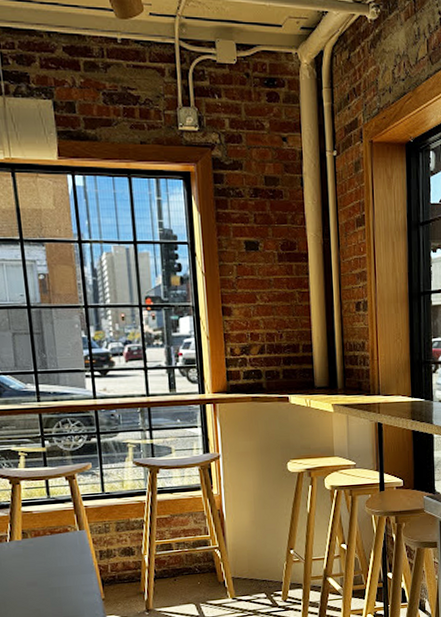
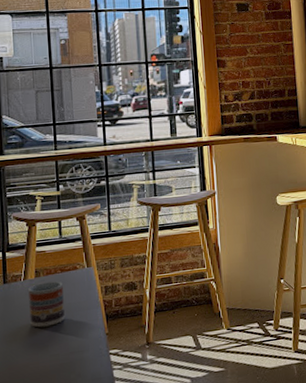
cup: none [14,543,57,591] -> present [27,281,65,328]

